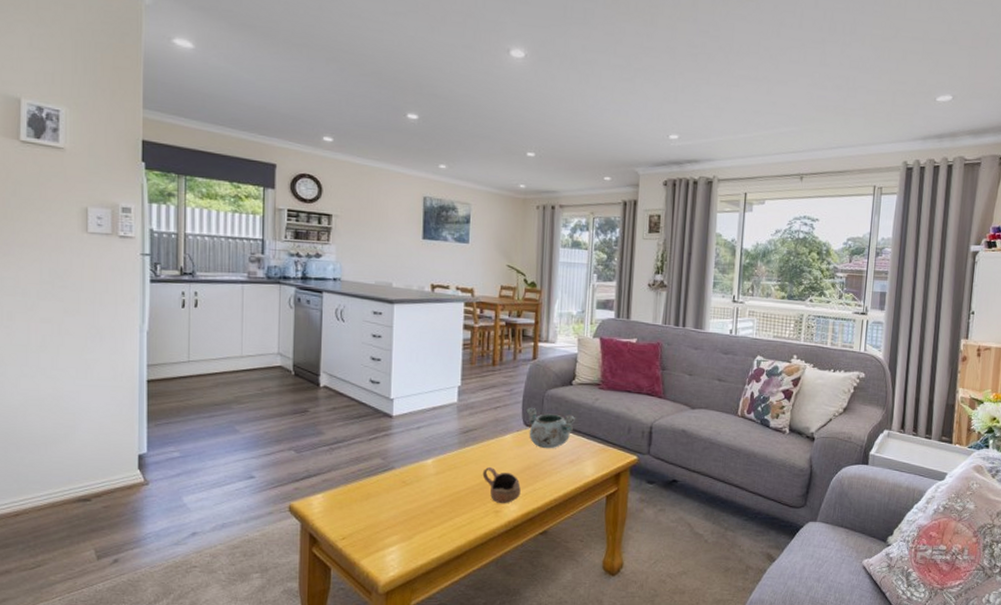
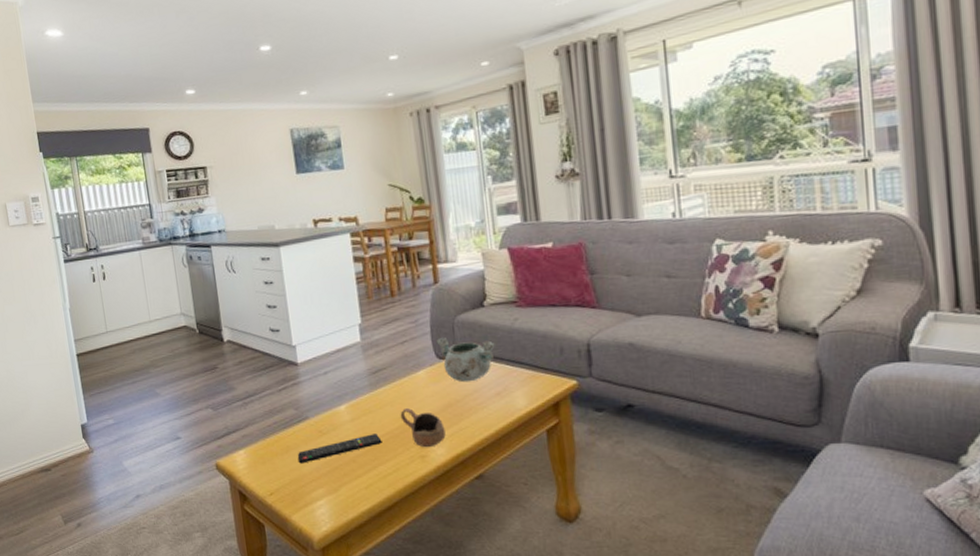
remote control: none [376,488,462,511] -> present [297,434,382,464]

